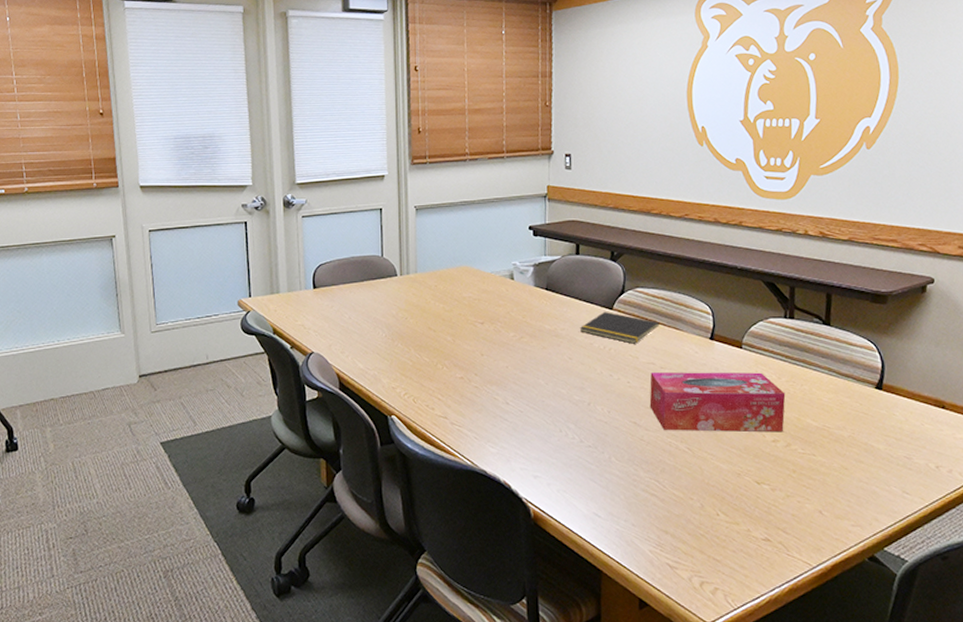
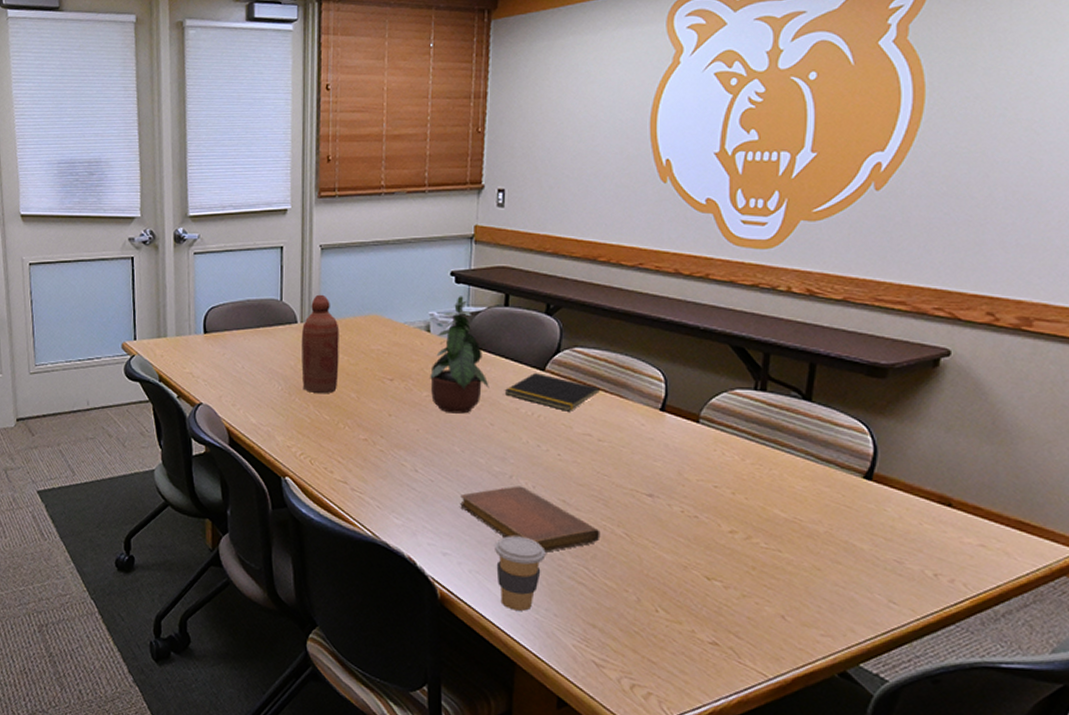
bottle: none [401,250,436,339] -> present [301,294,339,394]
potted plant: none [515,247,567,351] -> present [430,296,489,414]
notebook: none [547,412,667,469] -> present [460,486,600,552]
coffee cup: none [578,456,622,523] -> present [495,536,546,611]
tissue box: present [649,372,786,433] -> none [582,445,749,523]

